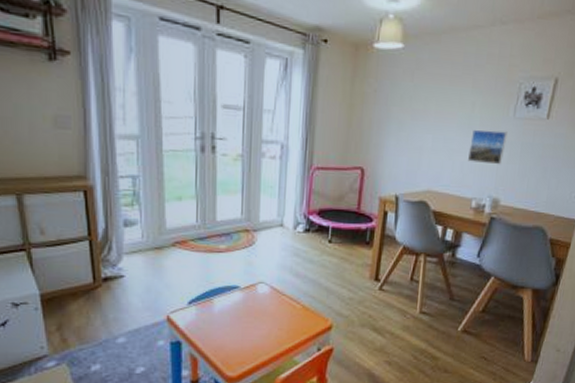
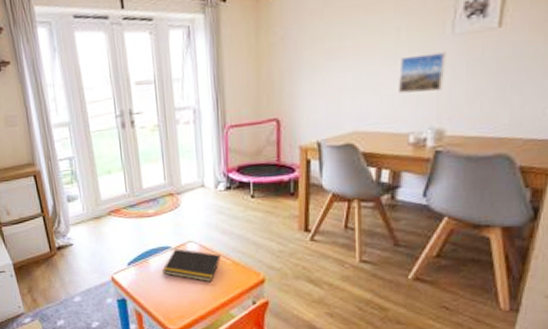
notepad: none [227,289,291,327] -> present [162,249,221,283]

